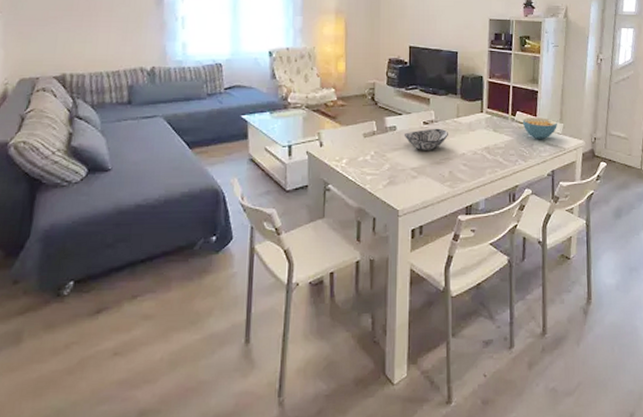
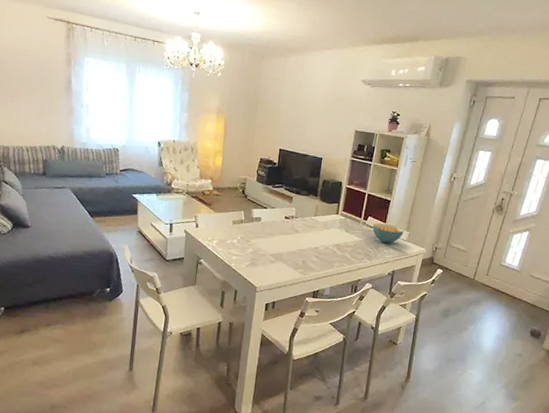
decorative bowl: present [403,128,448,150] -> none [267,222,306,241]

